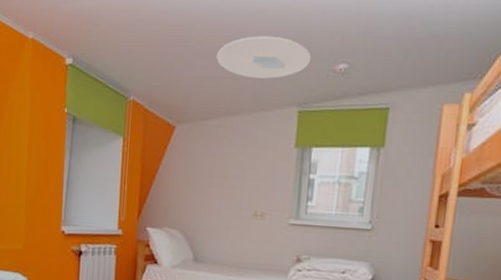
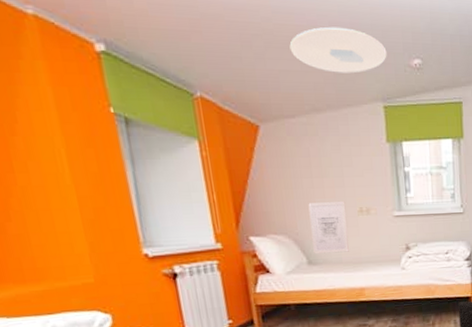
wall art: none [201,201,241,255] -> present [308,200,349,254]

